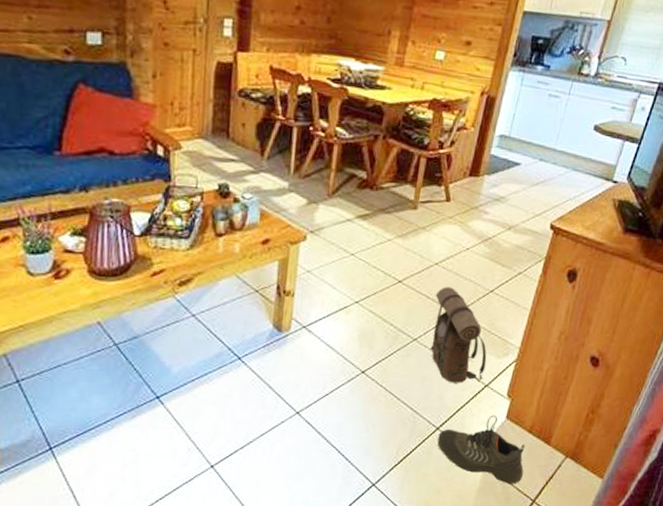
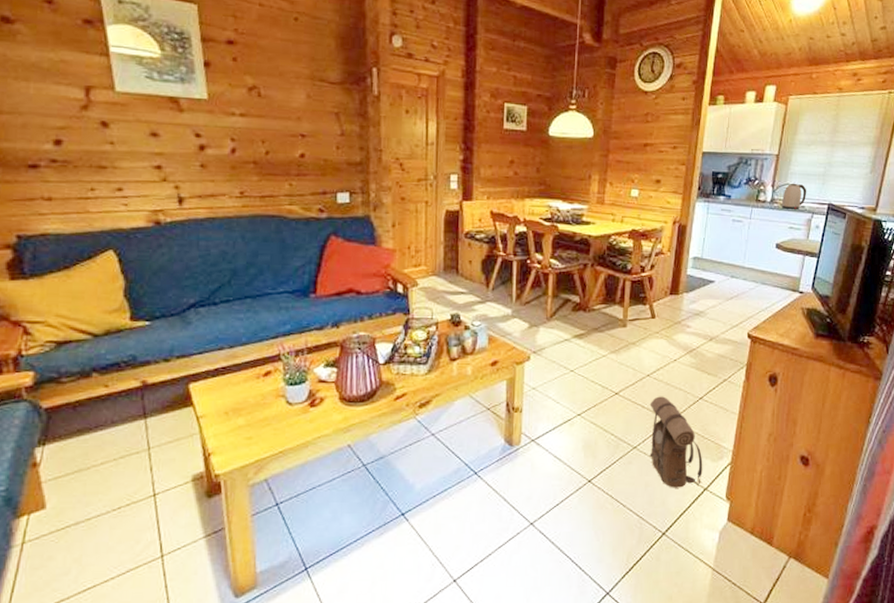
shoe: present [437,415,526,483] -> none [665,518,751,587]
kettle: none [605,55,638,87] -> present [781,183,807,209]

